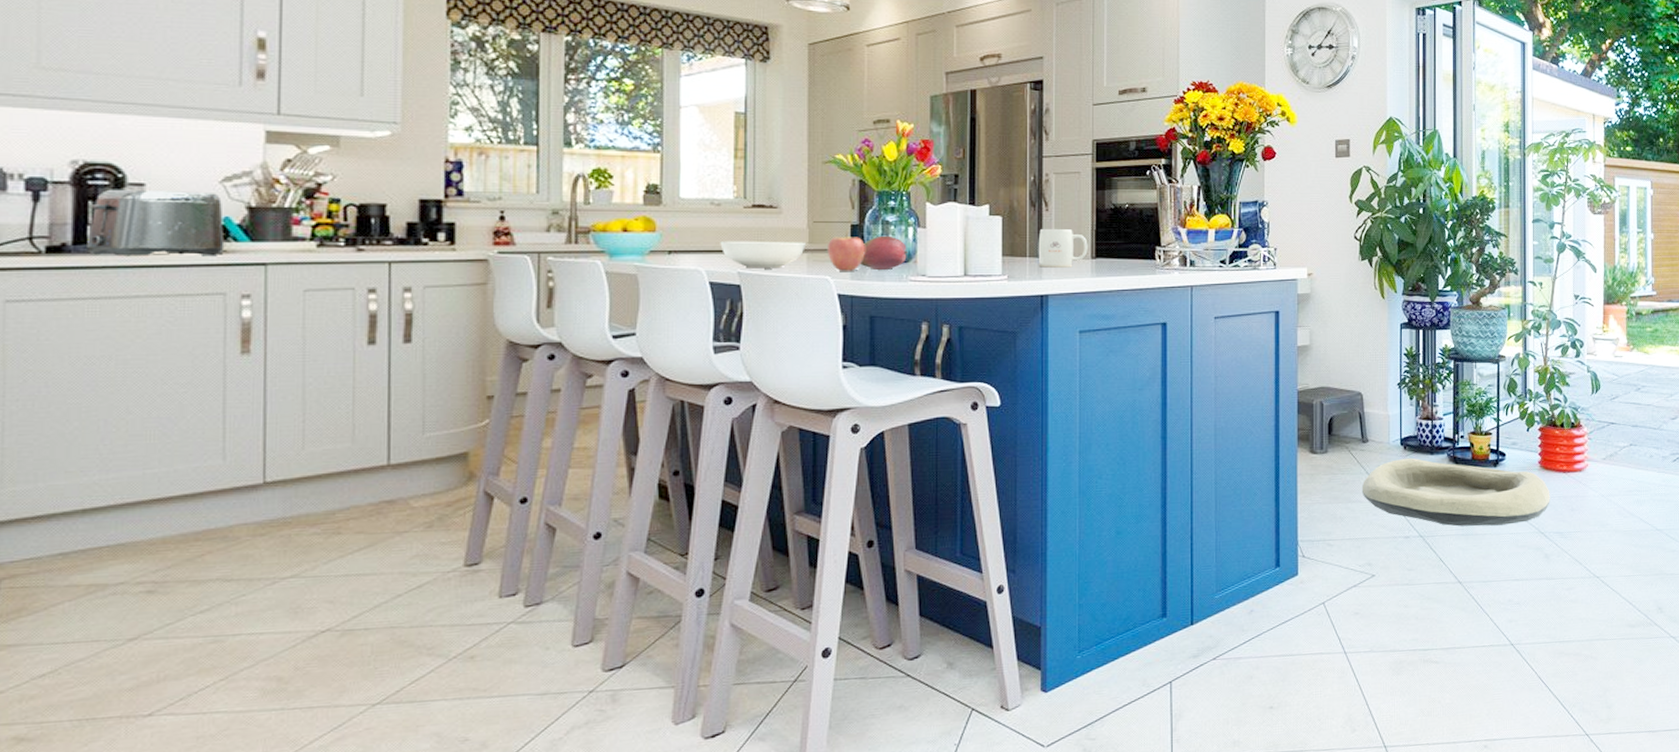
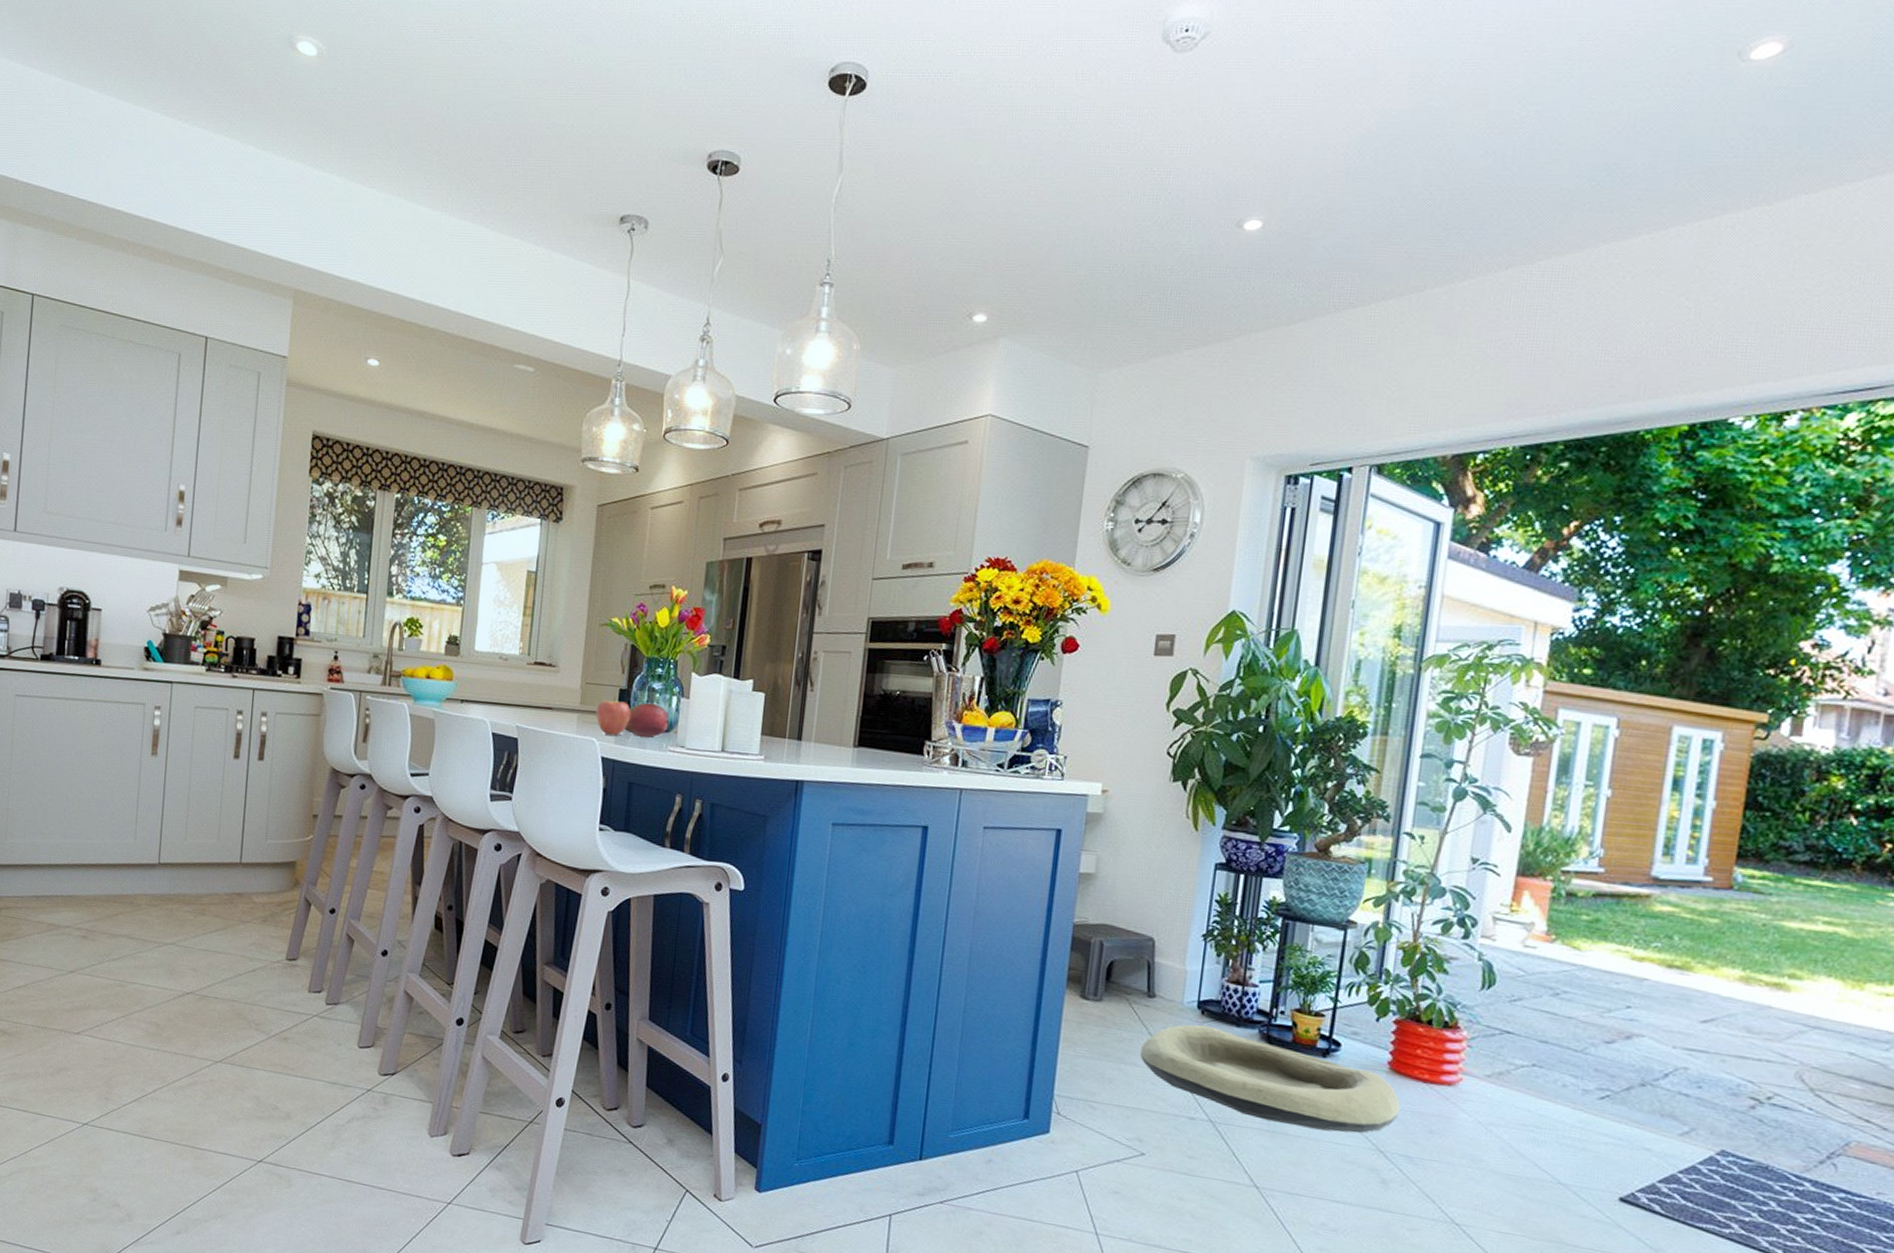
toaster: present [87,189,225,257] -> none [64,612,148,672]
bowl: present [720,241,806,269] -> none [504,694,578,726]
mug: present [1038,228,1088,268] -> none [797,709,852,755]

